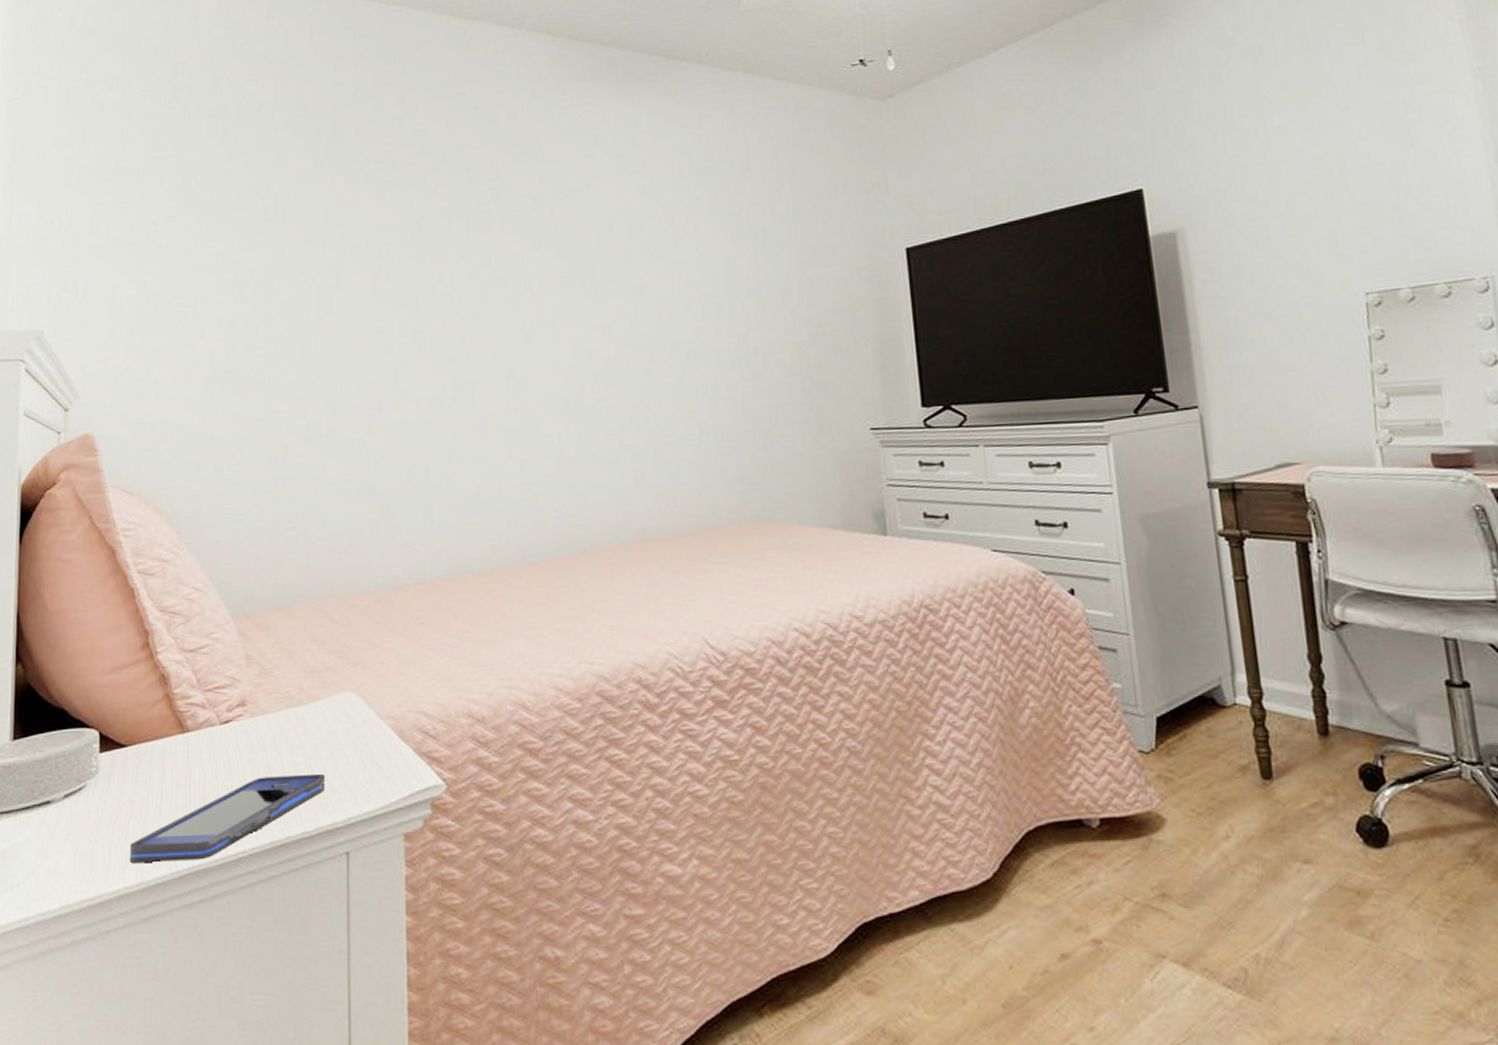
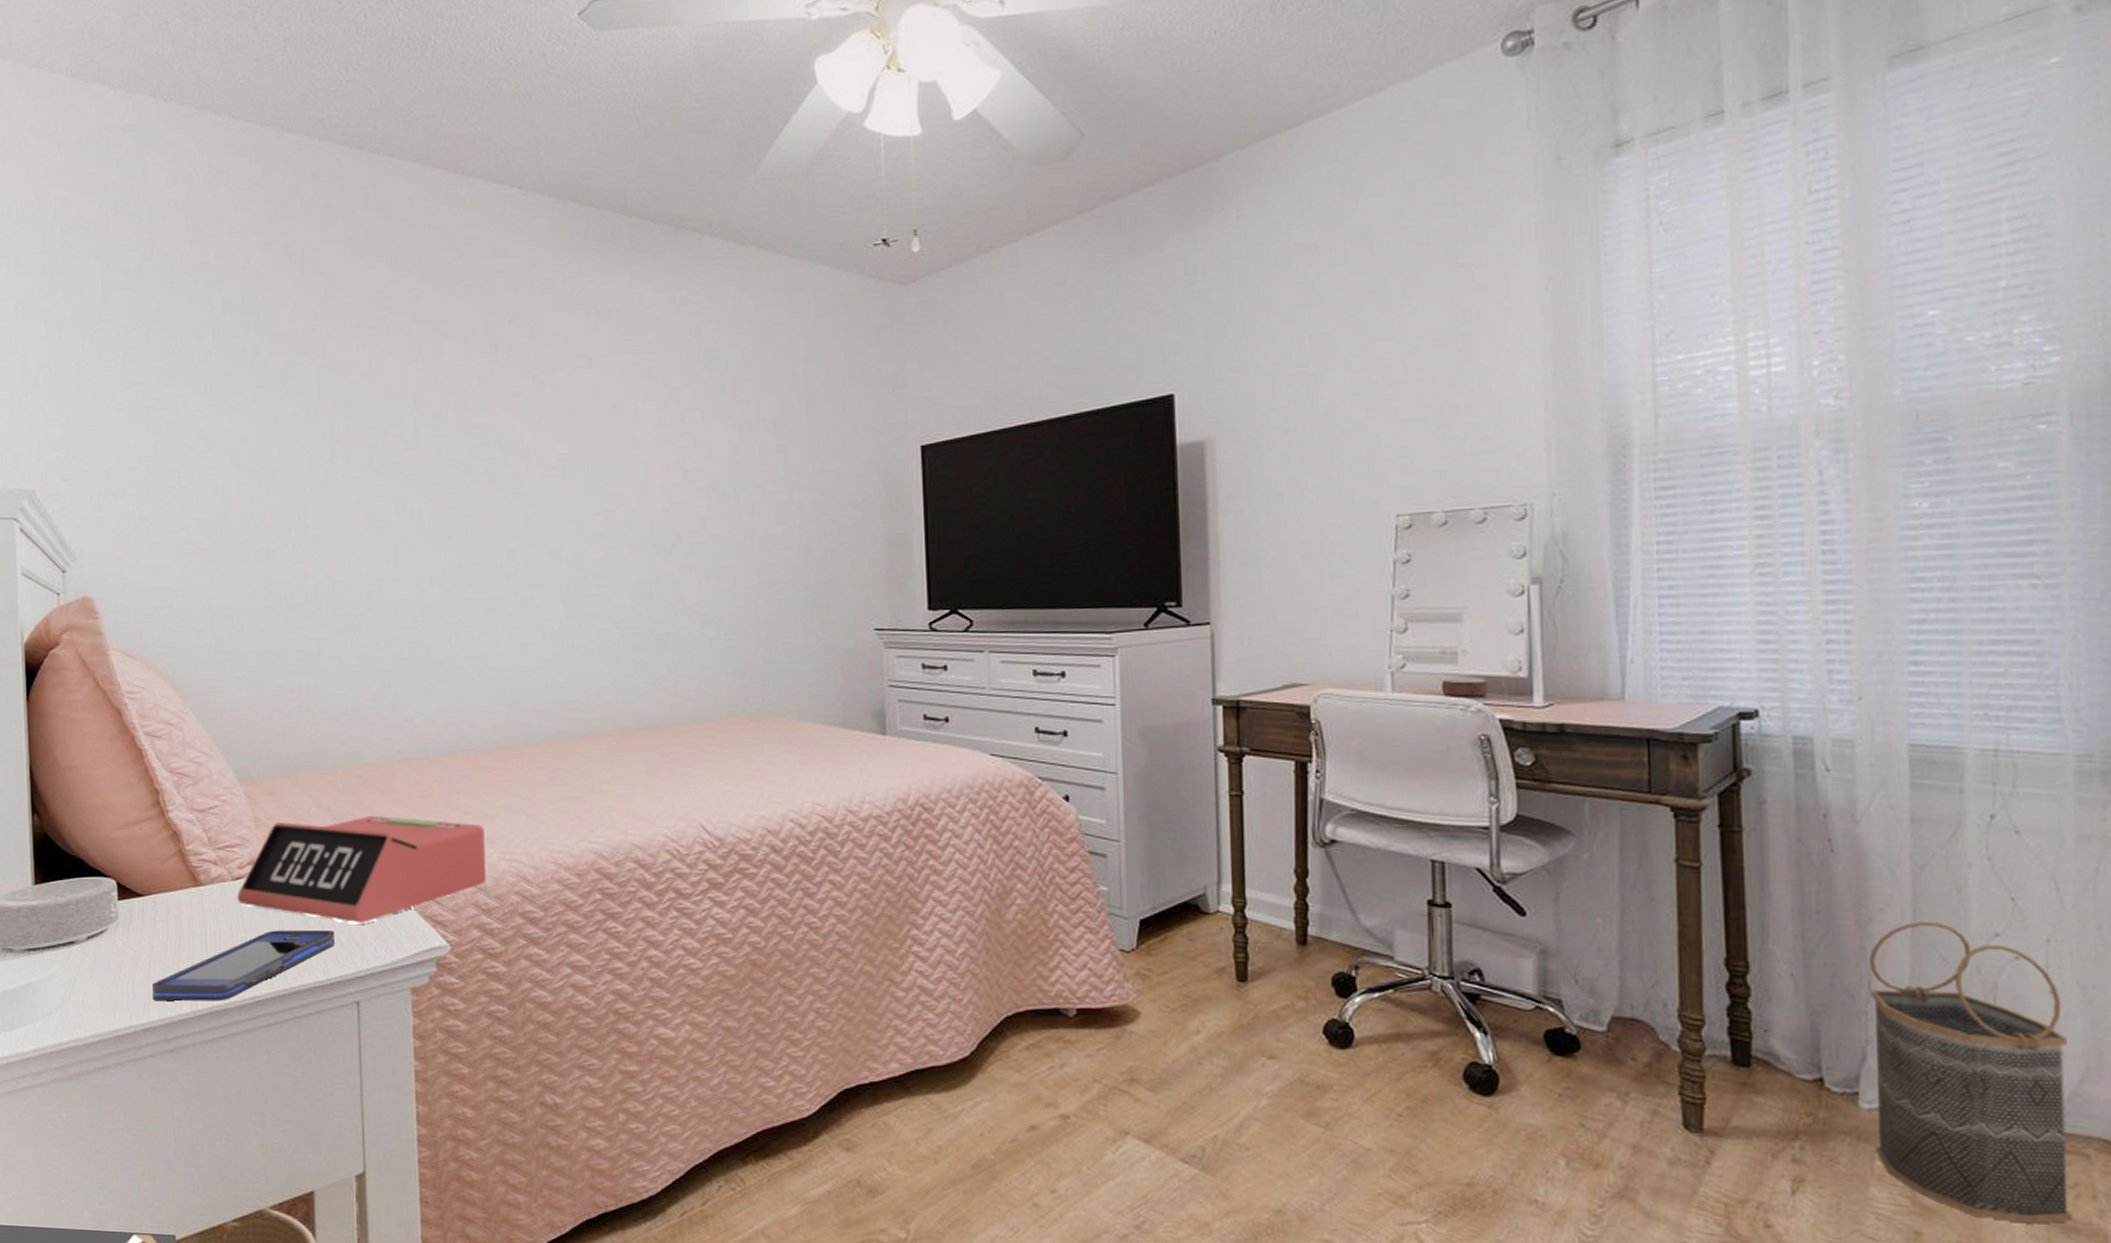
alarm clock: none [224,647,484,764] -> present [236,816,486,923]

